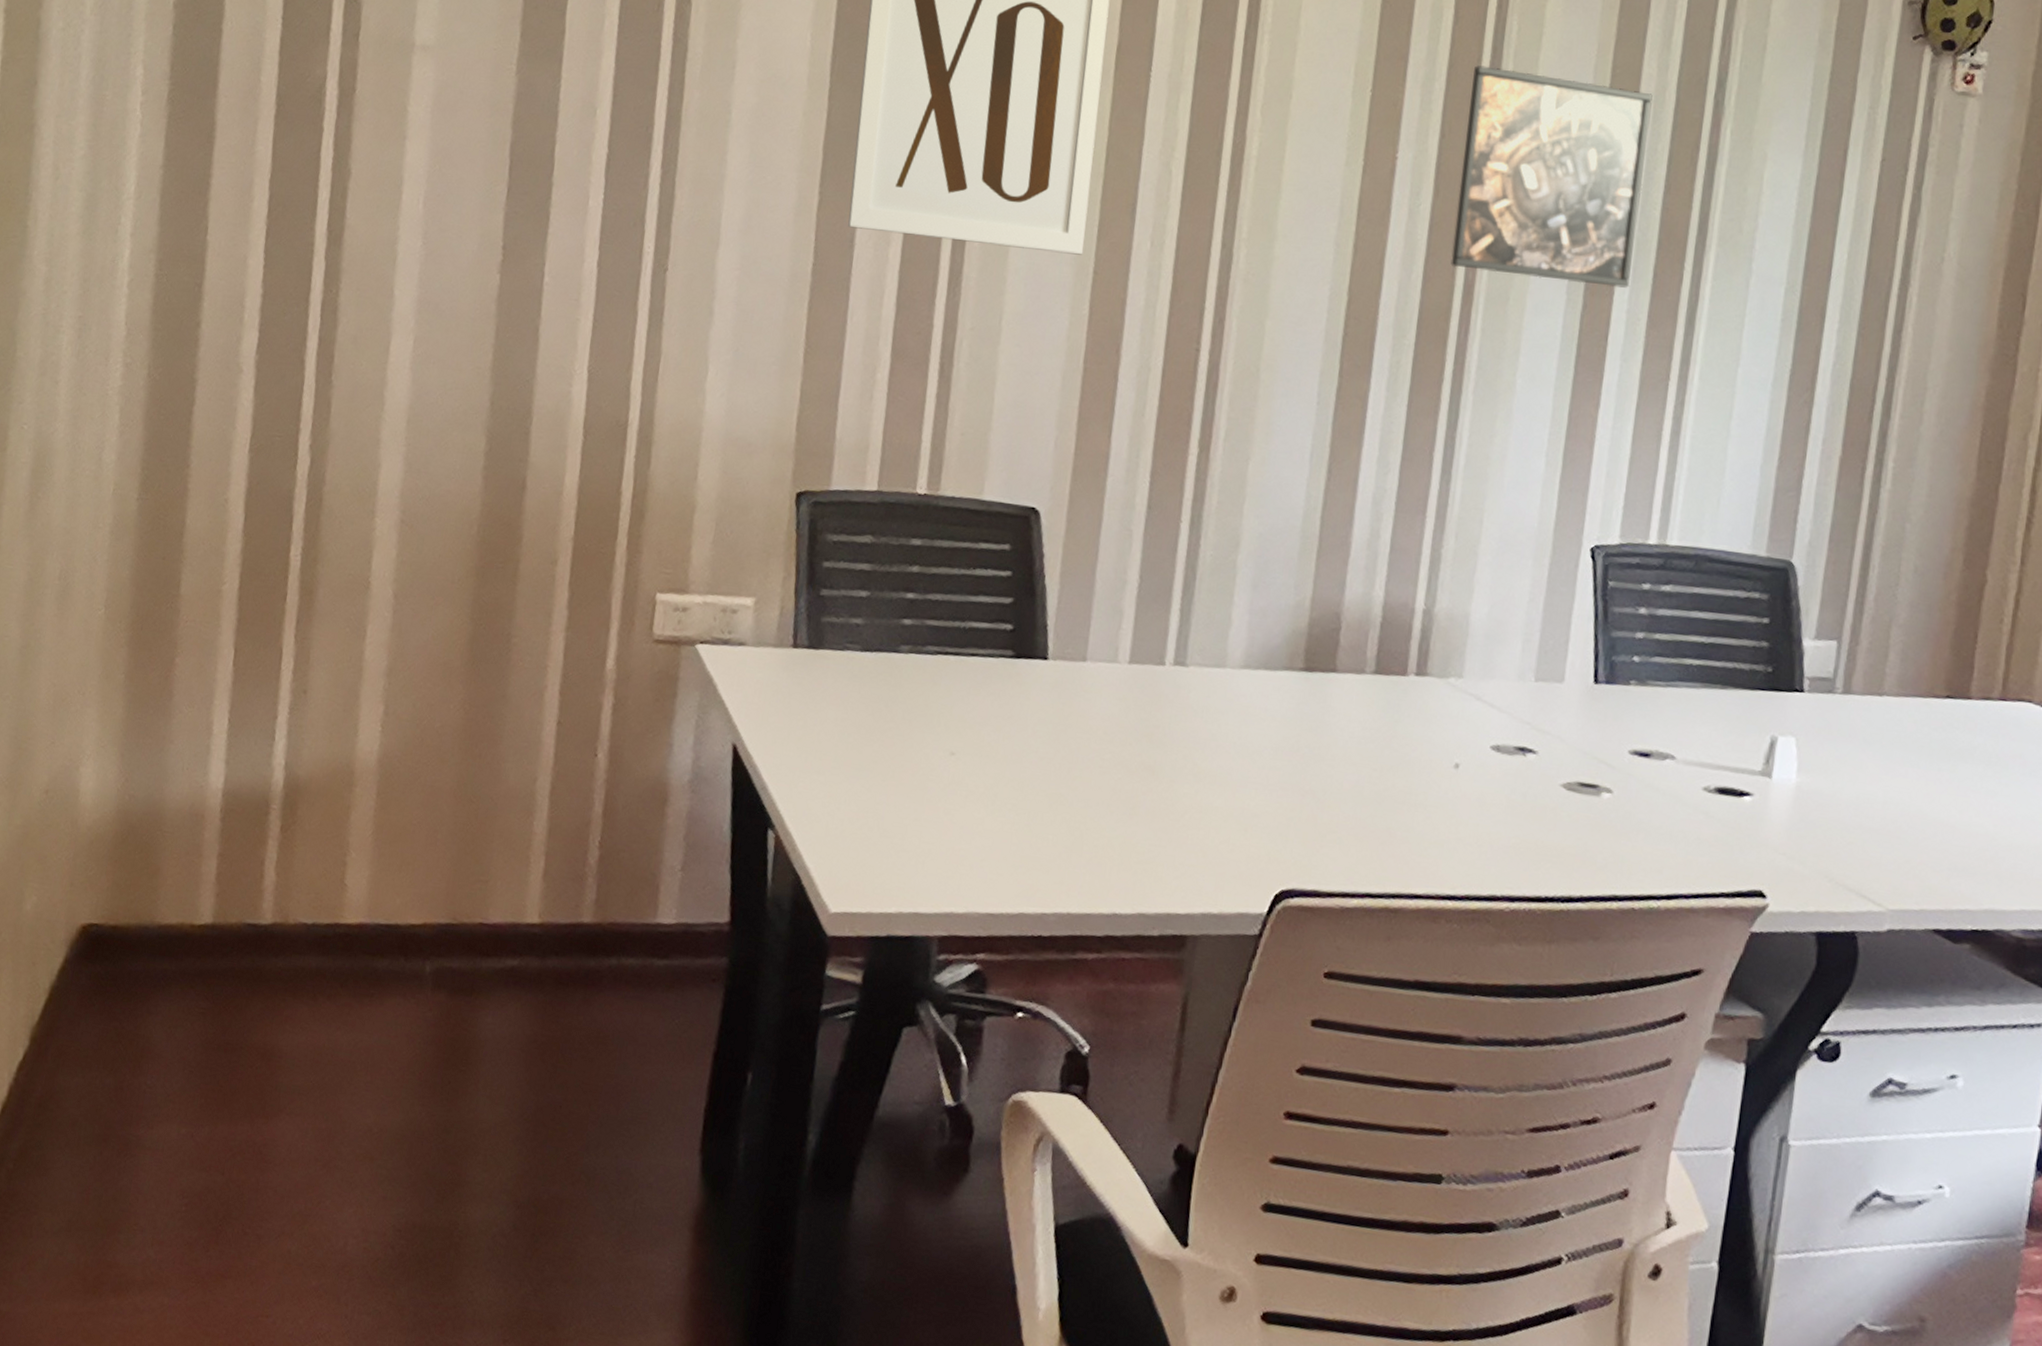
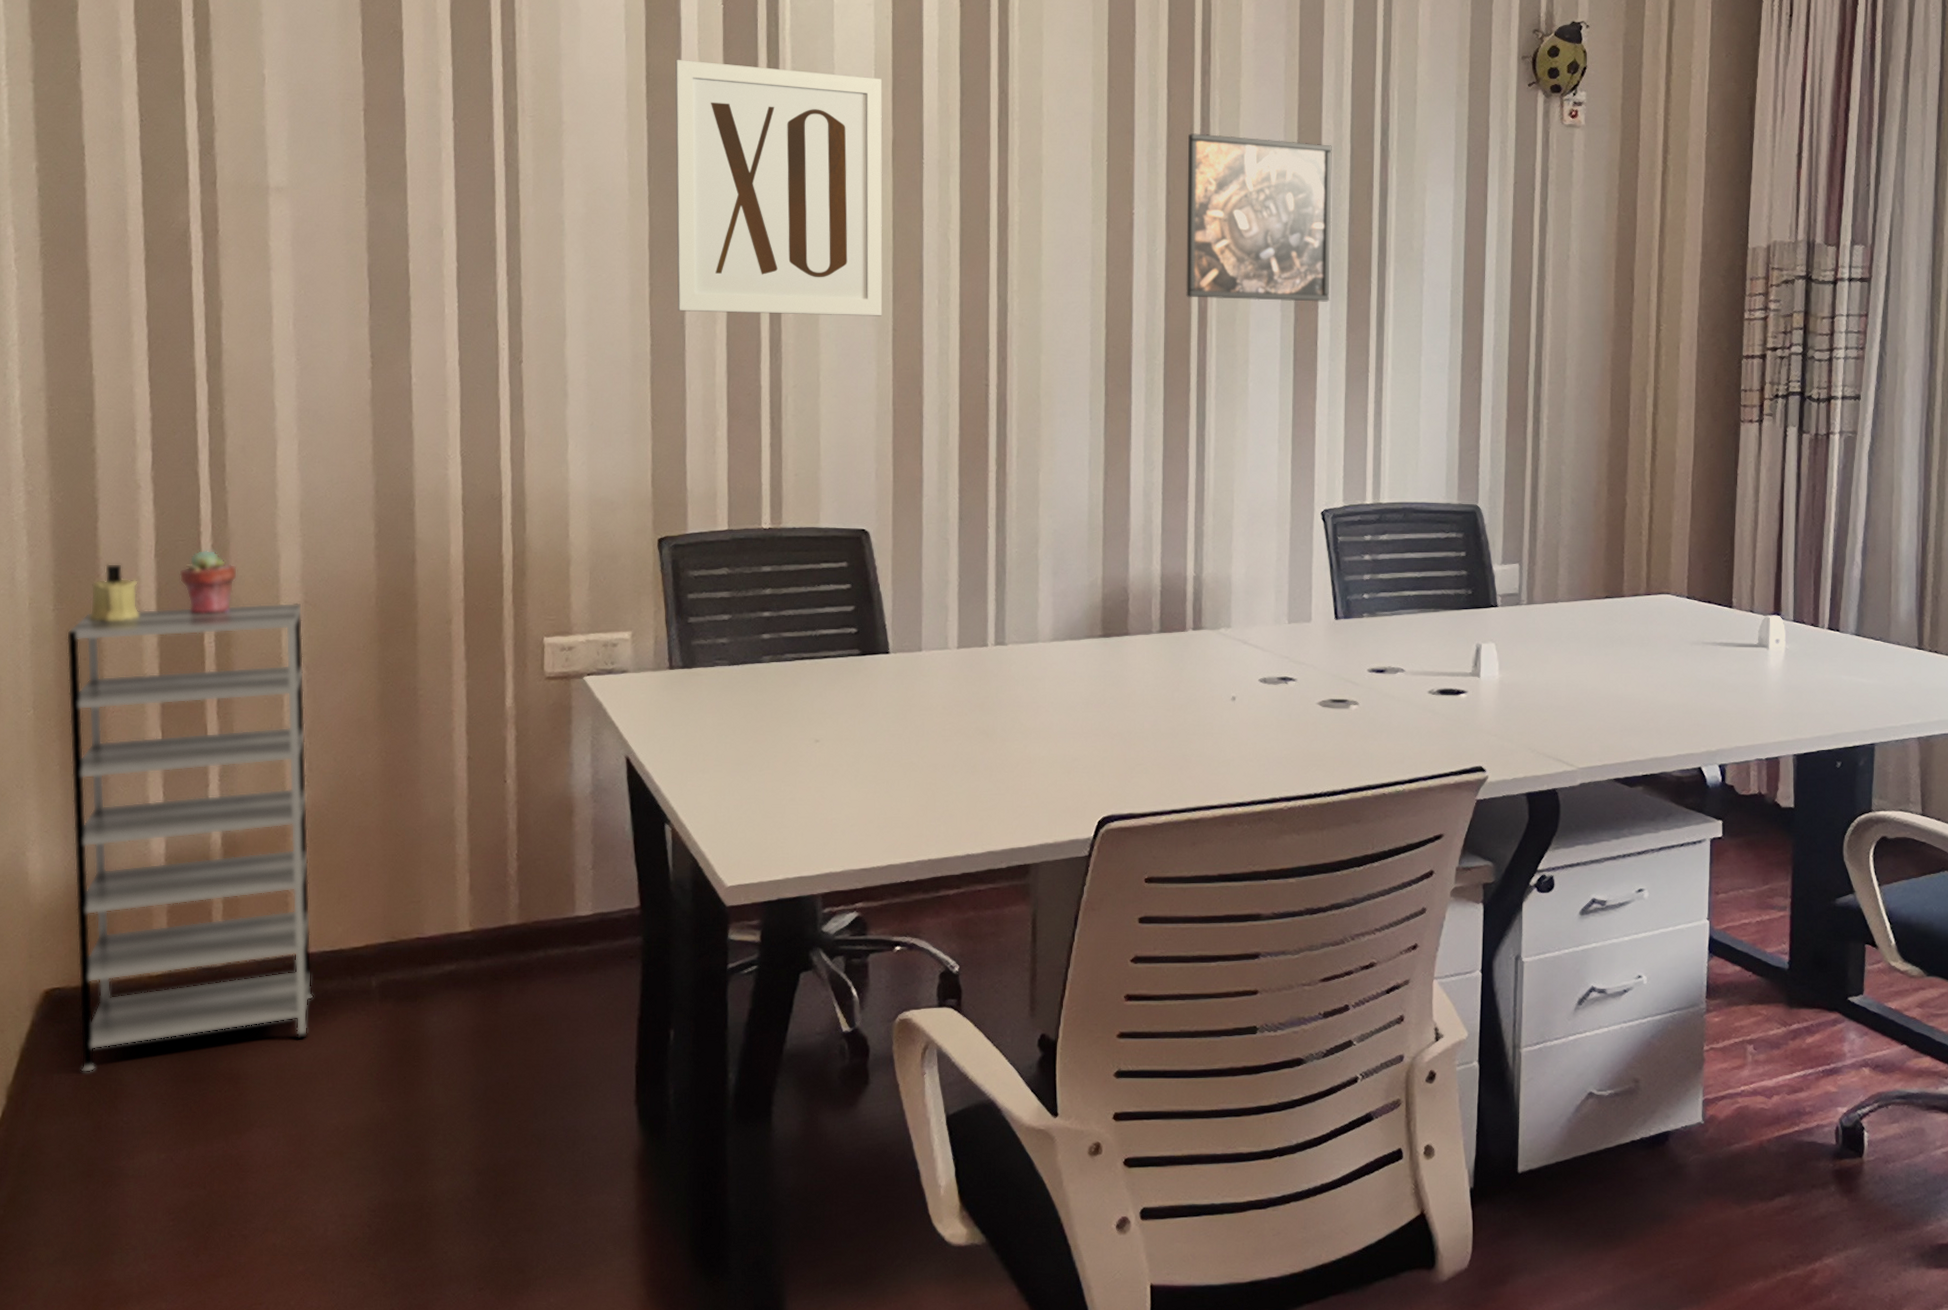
shelving unit: none [110,507,399,1025] -> present [66,602,313,1073]
candle: none [172,453,229,521] -> present [89,563,140,621]
potted succulent: none [271,448,335,524] -> present [179,549,238,615]

